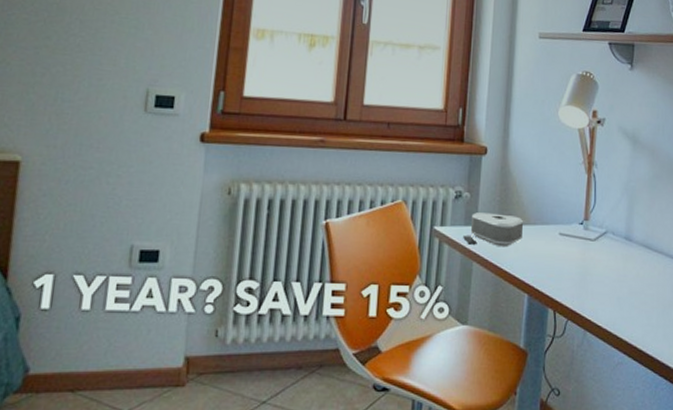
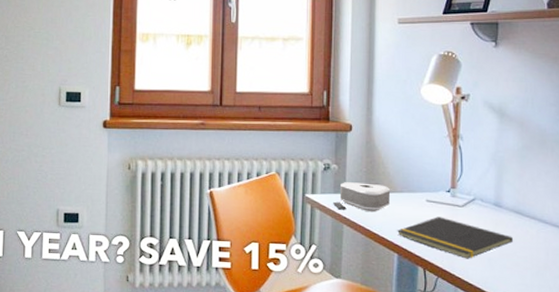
notepad: none [529,251,642,299] -> present [397,216,514,259]

